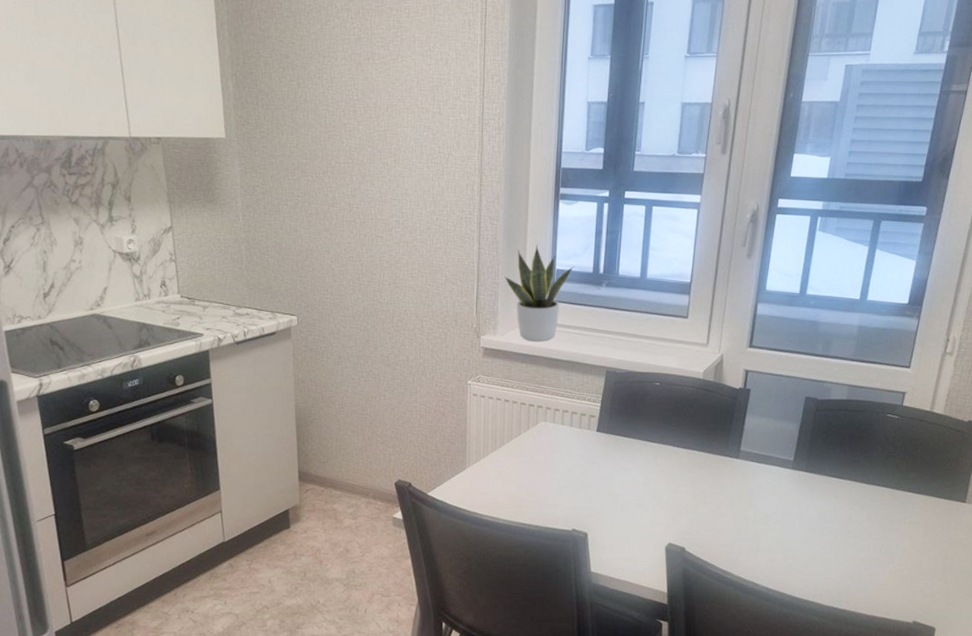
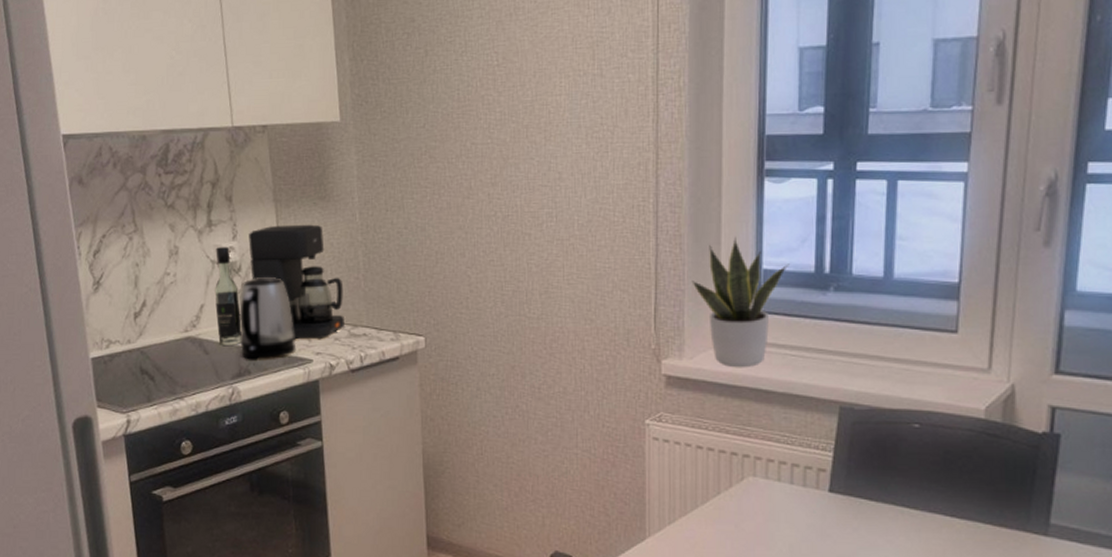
bottle: none [117,239,141,321] -> present [214,247,242,345]
kettle: none [139,265,190,334] -> present [239,276,297,360]
coffee maker: none [146,222,230,318] -> present [249,224,344,340]

